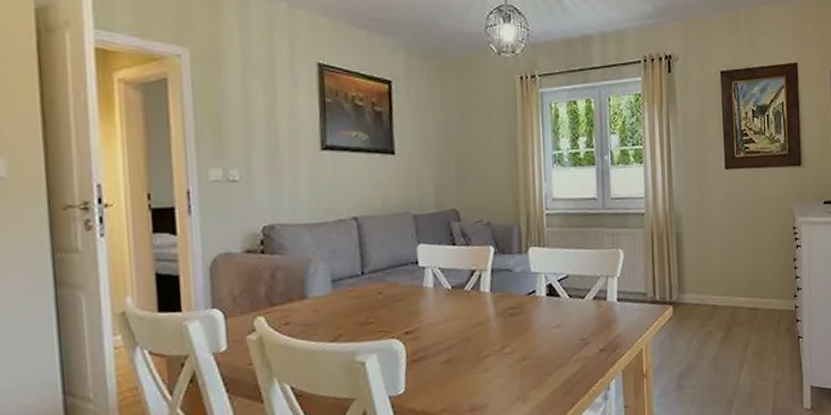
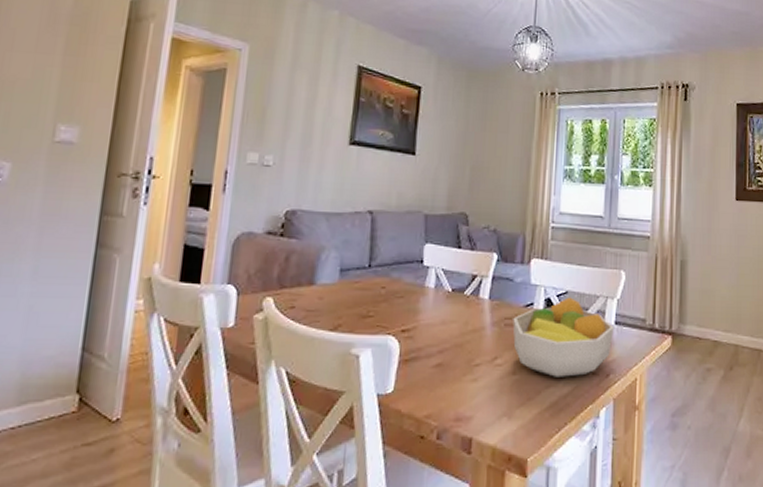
fruit bowl: none [517,280,617,358] -> present [513,297,614,377]

